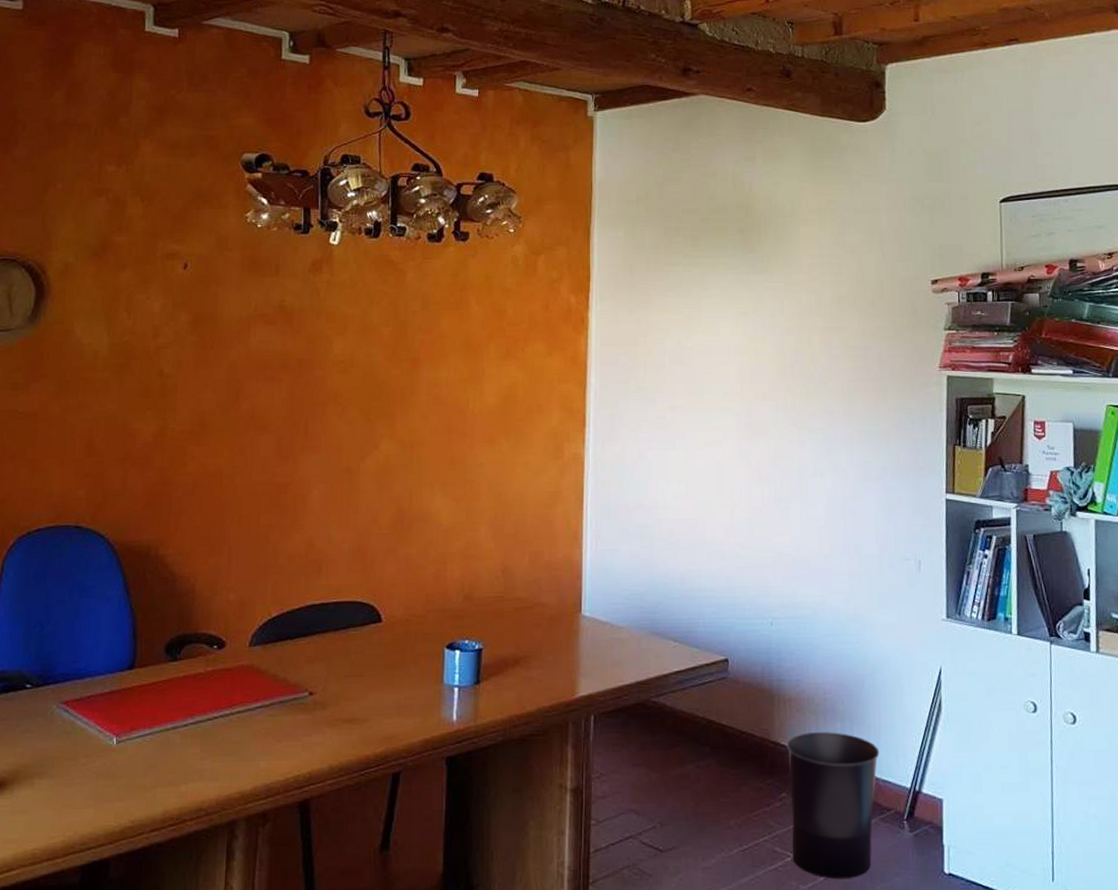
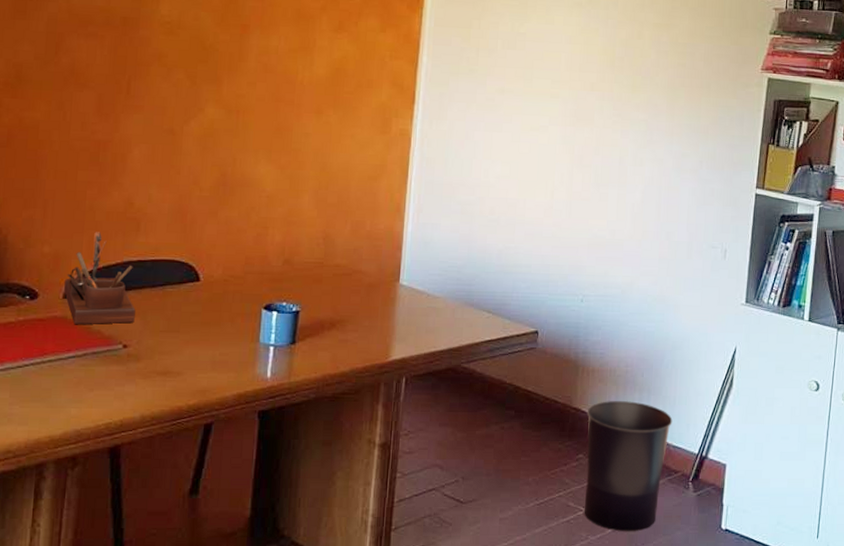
desk organizer: none [250,576,320,674] -> present [64,232,136,325]

